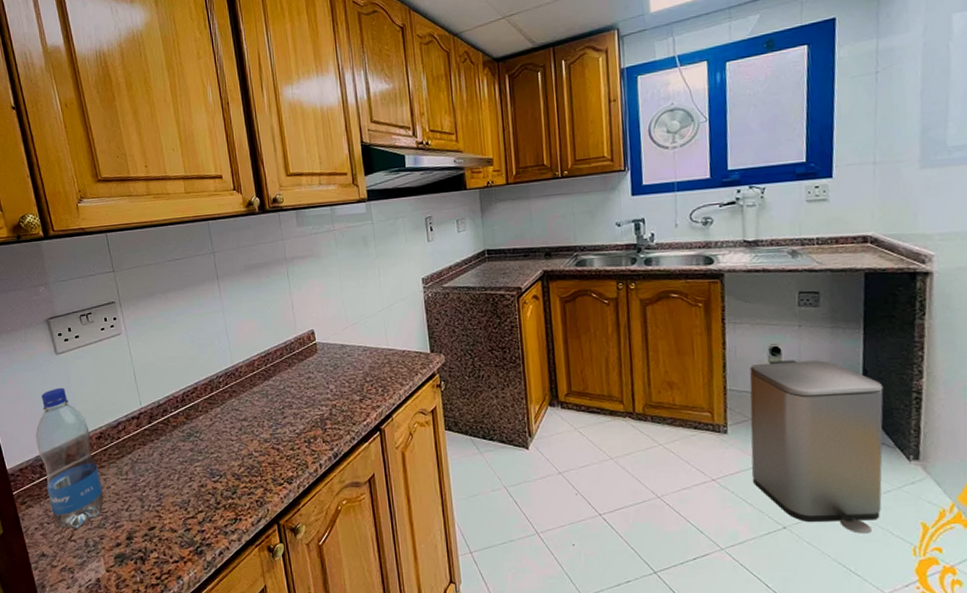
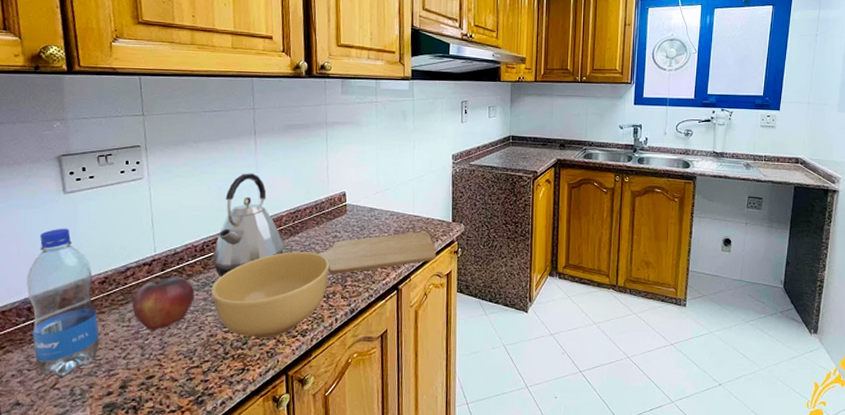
fruit: none [127,429,182,483] -> present [132,277,195,330]
kettle: none [192,319,261,426] -> present [212,173,285,276]
bowl: none [196,396,307,487] -> present [211,252,329,338]
chopping board: none [293,365,417,419] -> present [317,231,436,275]
pedal bin: present [749,360,884,534] -> none [700,250,799,390]

